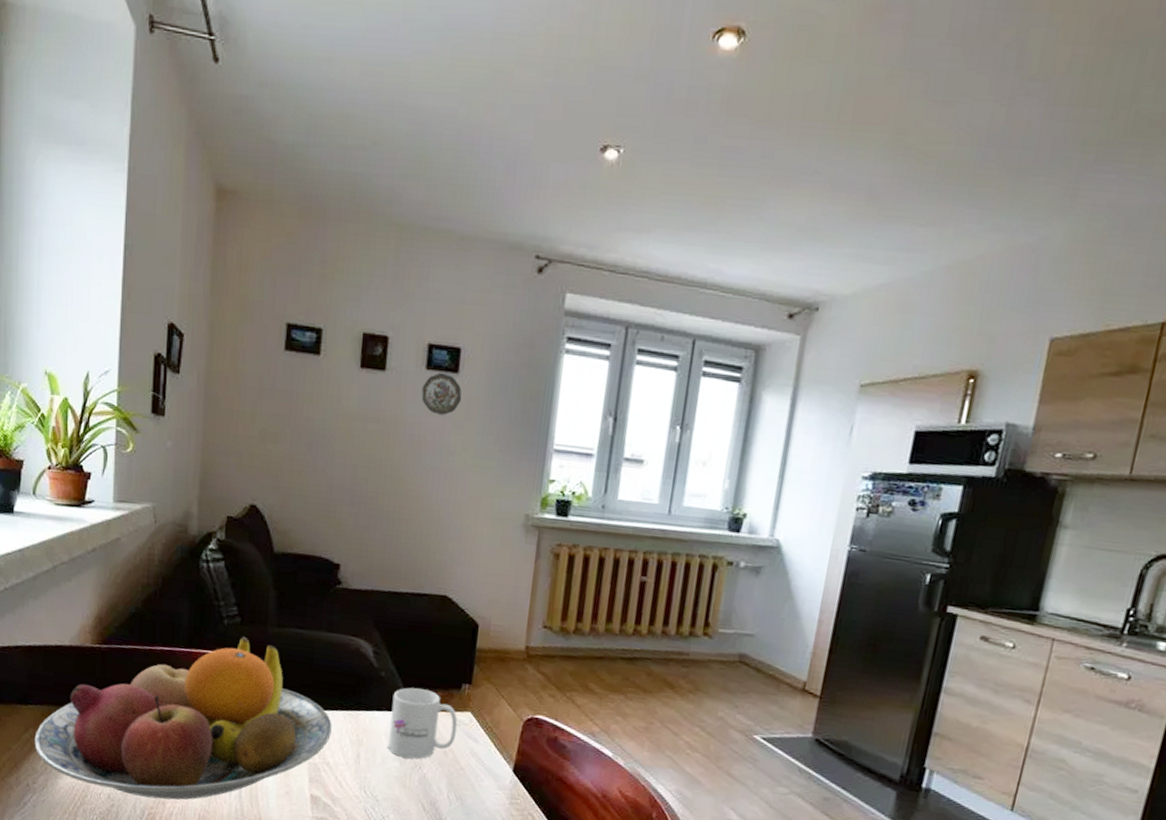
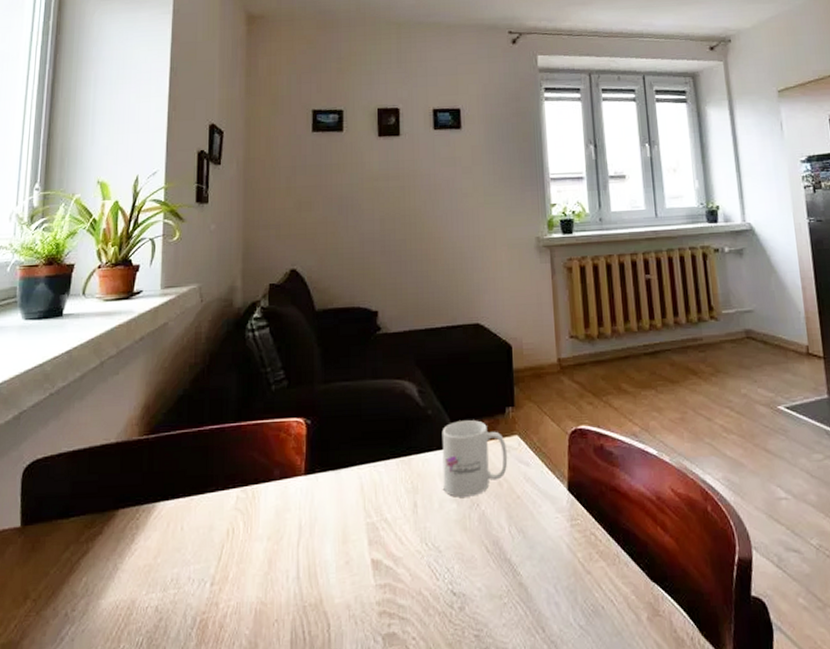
fruit bowl: present [34,636,332,800] -> none [75,399,386,602]
decorative plate: present [421,372,462,415] -> none [432,130,466,165]

